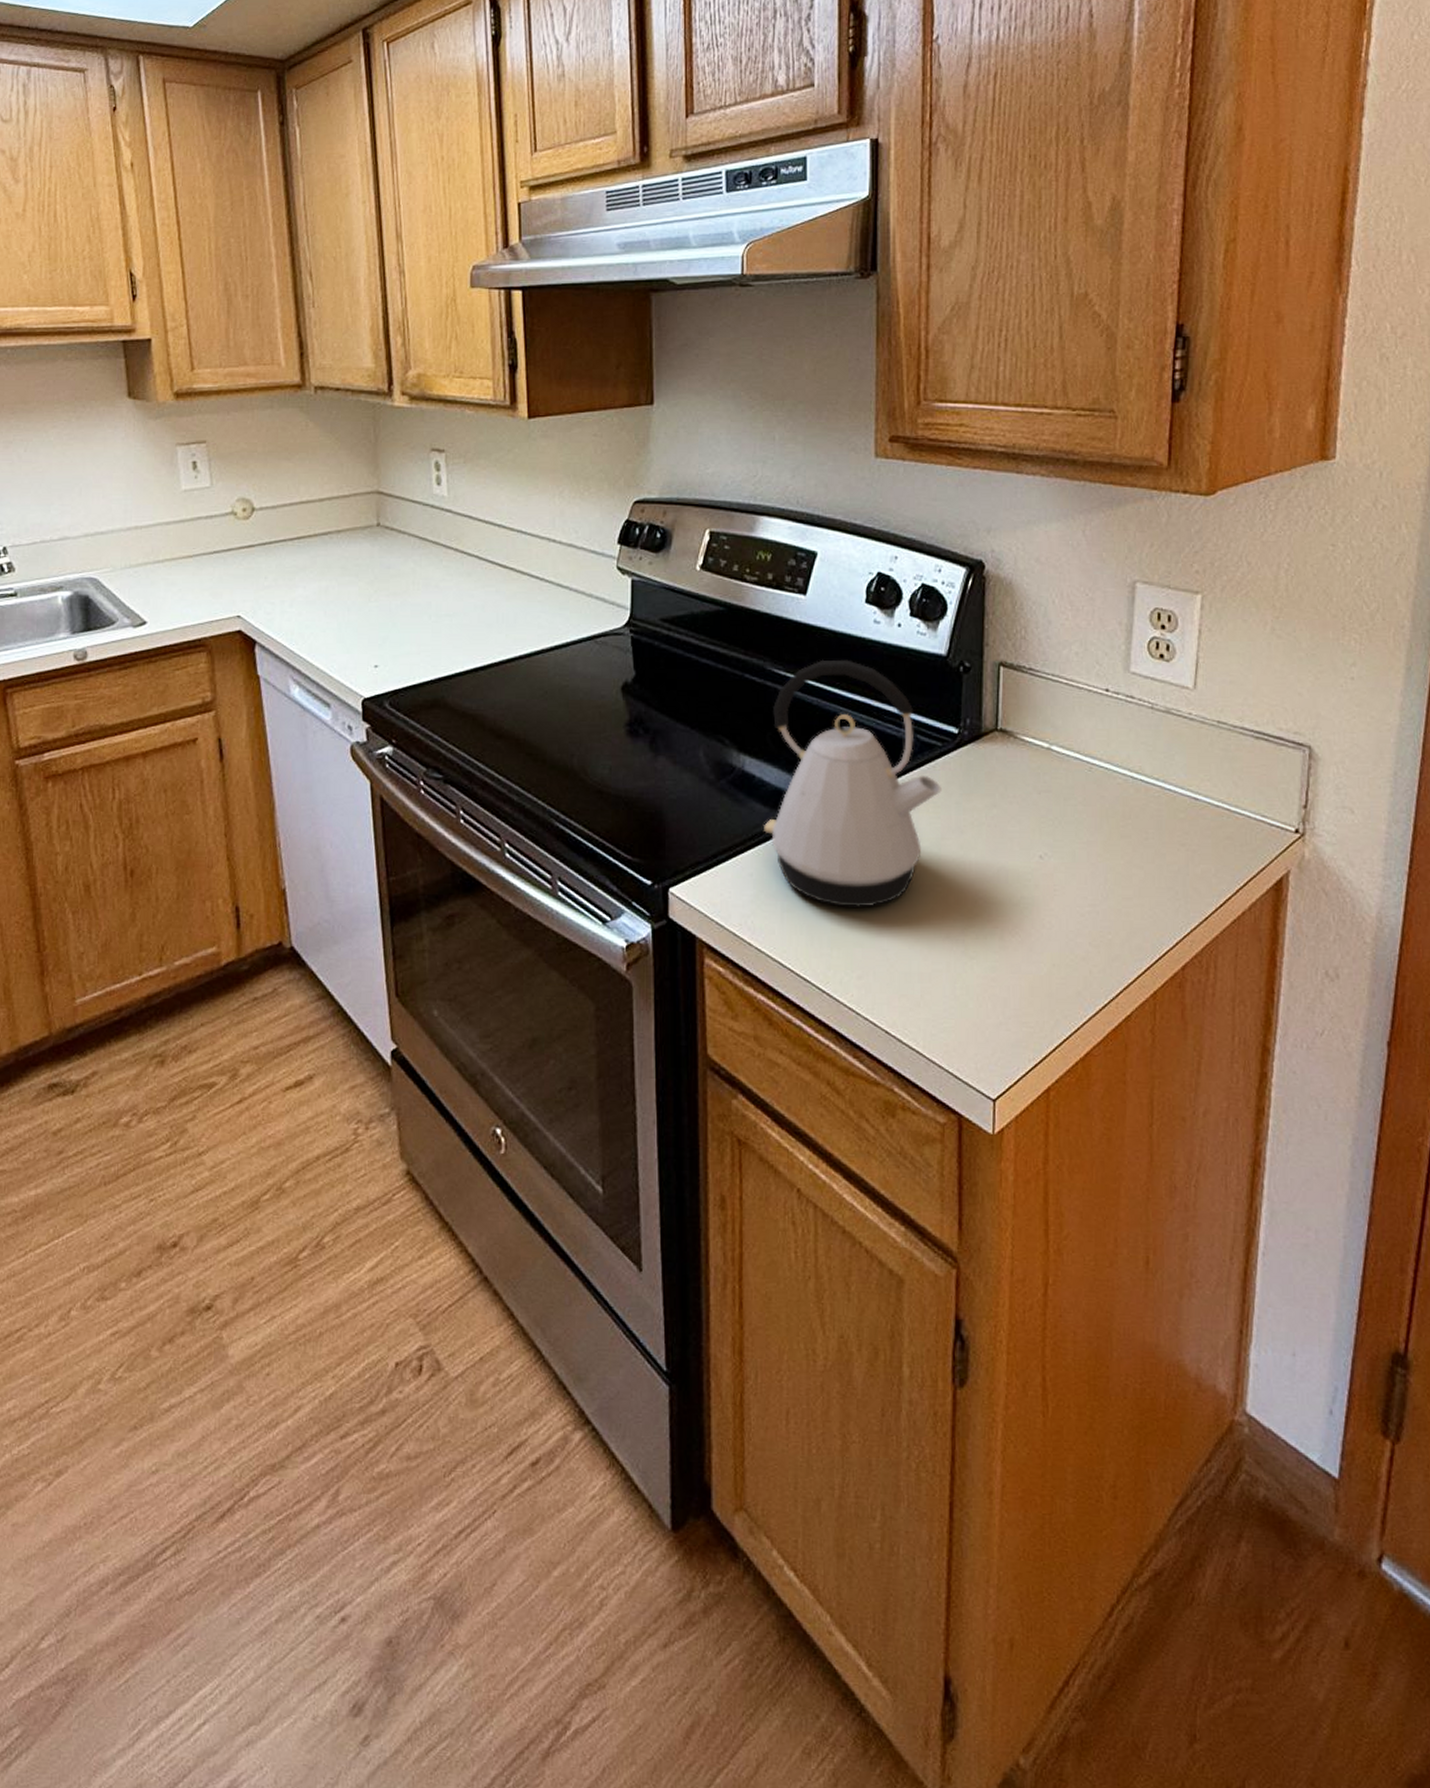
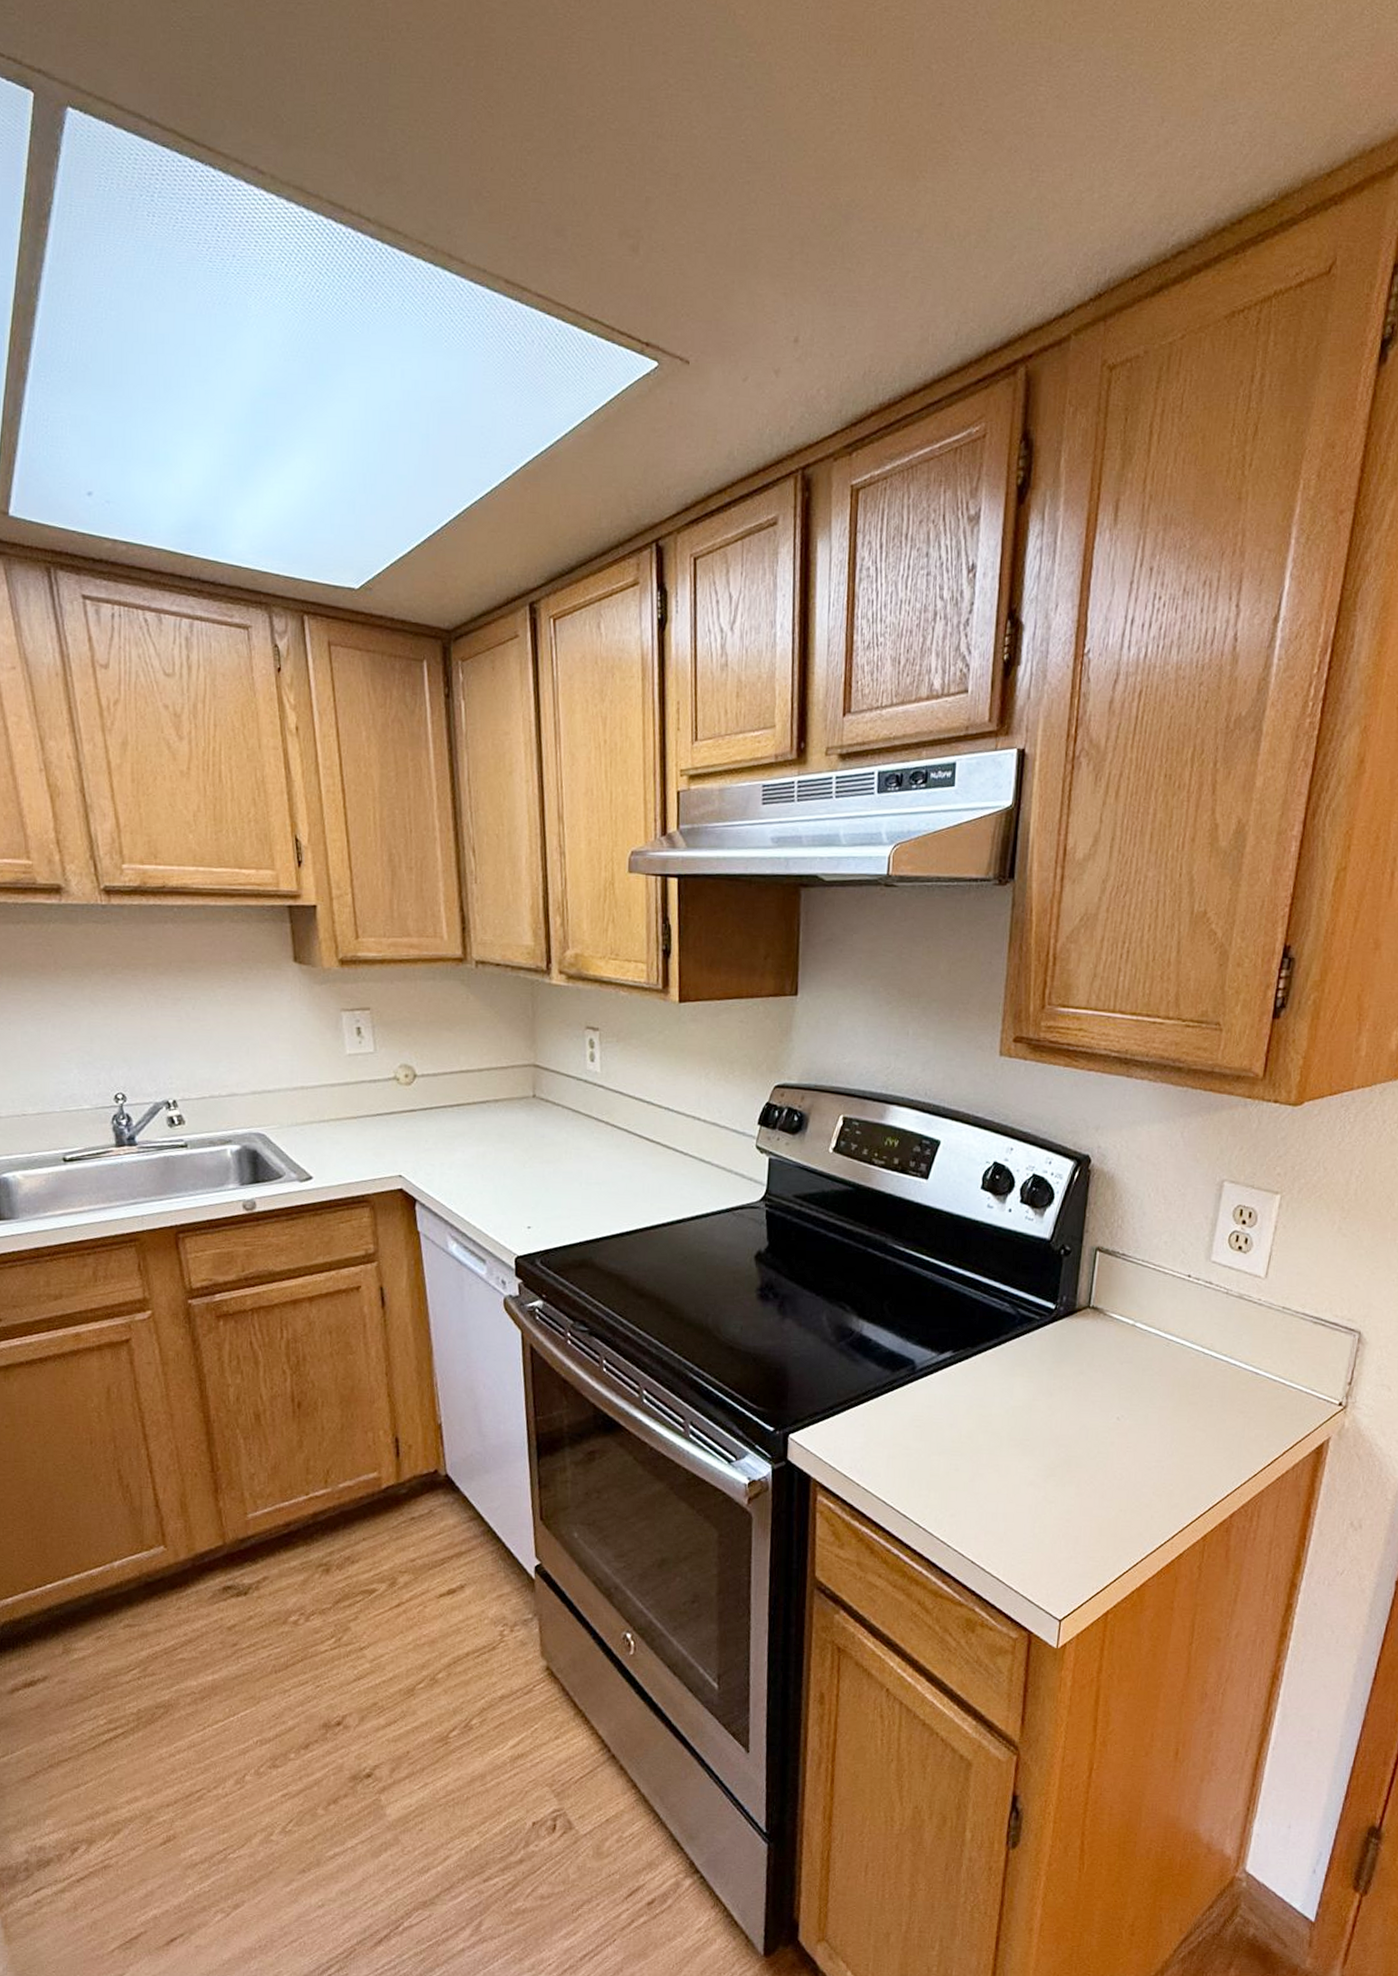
kettle: present [764,659,942,908] -> none [876,1238,1037,1457]

